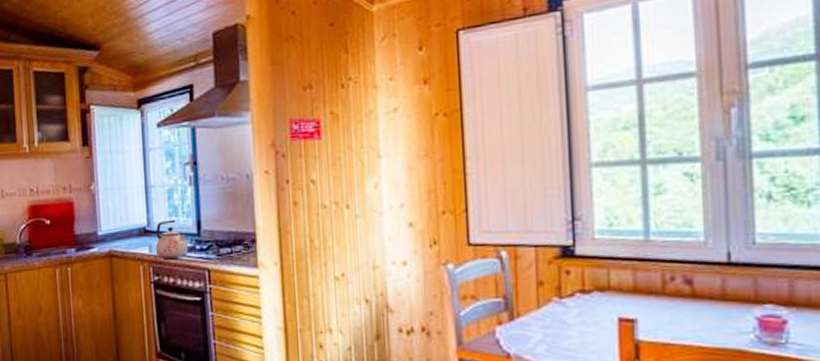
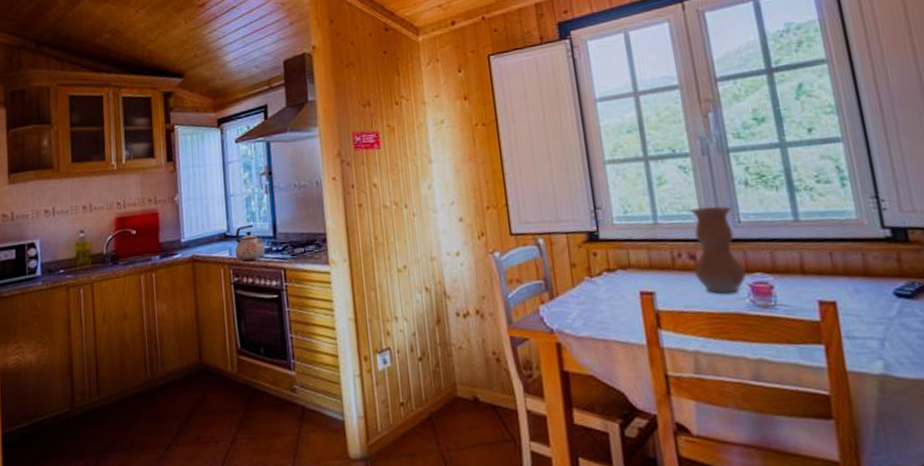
vase: none [689,223,753,328] -> present [690,206,746,295]

